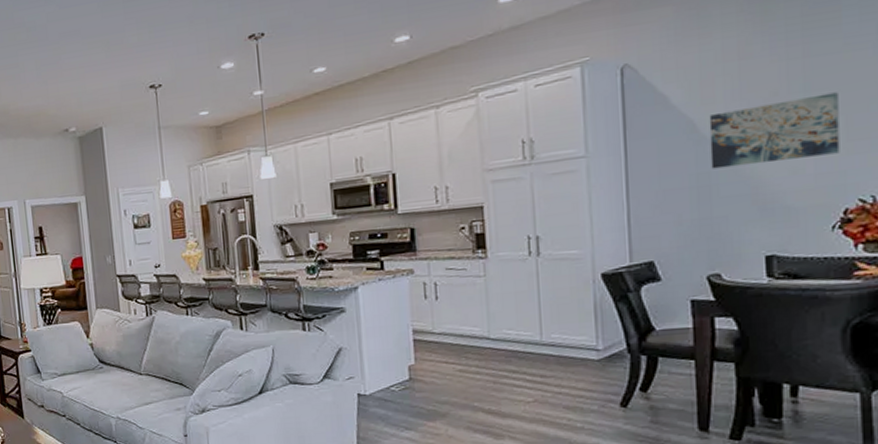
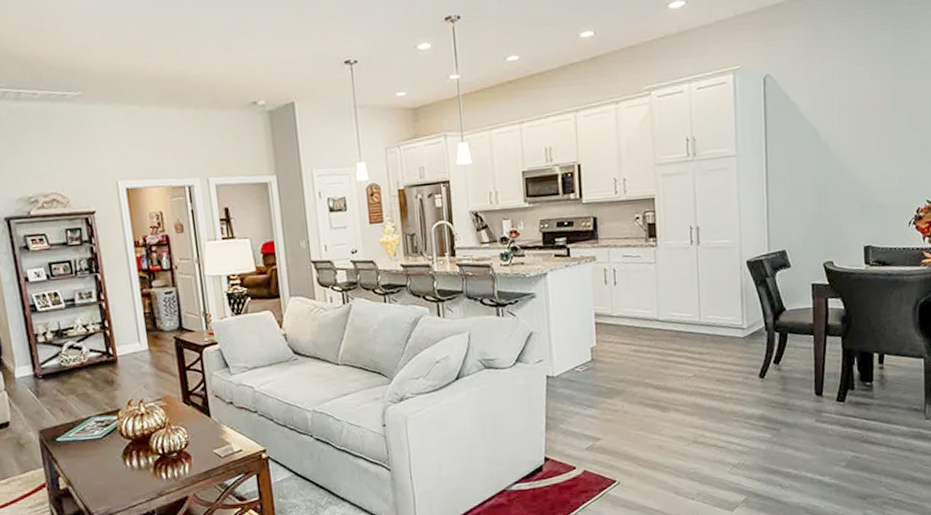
wall art: present [709,92,840,169] -> none [827,111,915,171]

